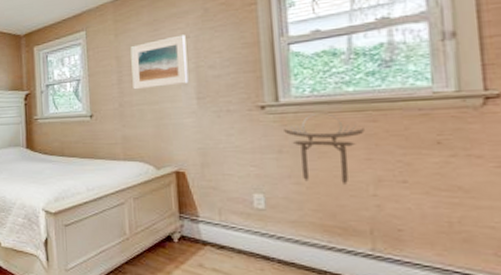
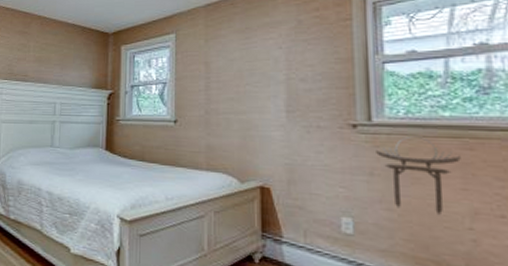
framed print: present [130,34,189,90] -> none [220,45,278,98]

